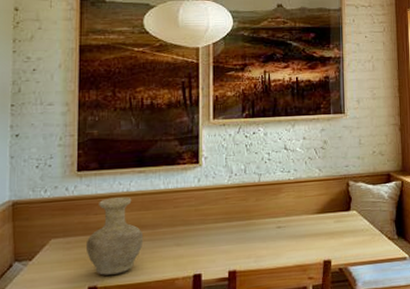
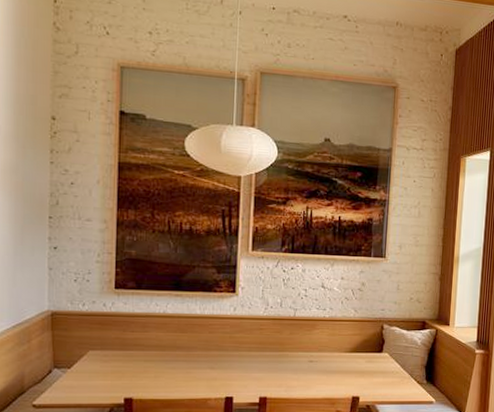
vase: present [85,197,144,276] -> none [122,318,179,389]

